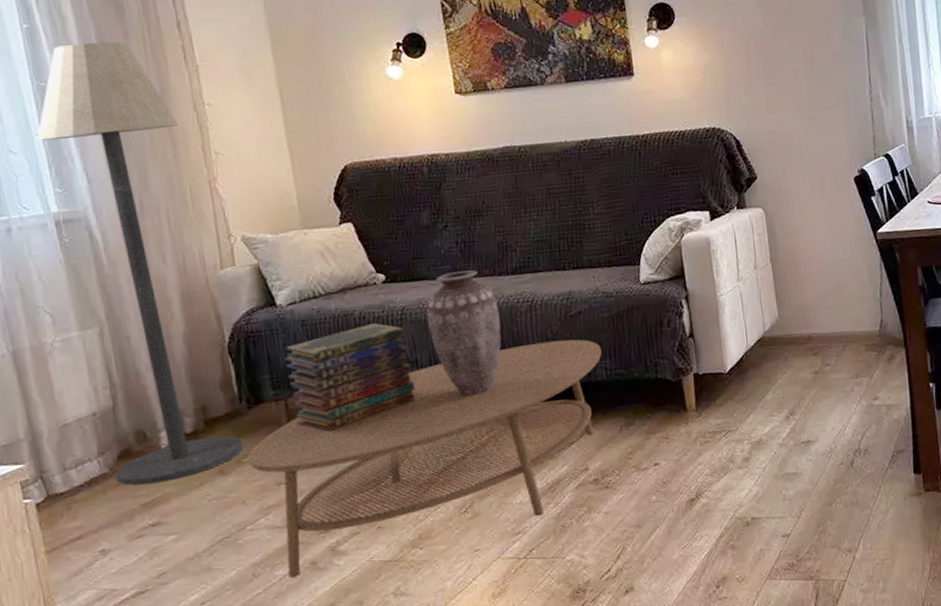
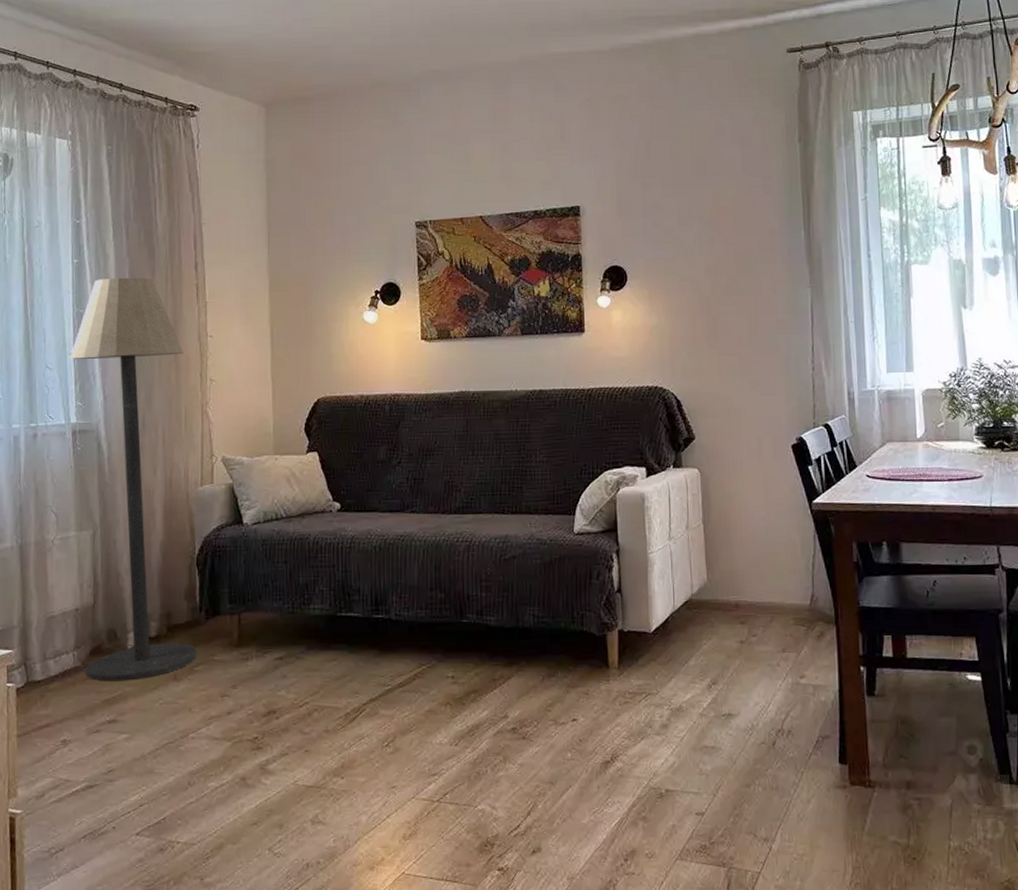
coffee table: present [247,339,602,578] -> none [199,582,531,791]
book stack: present [284,322,415,432] -> none [243,548,355,649]
vase: present [426,270,501,396] -> none [373,506,439,629]

